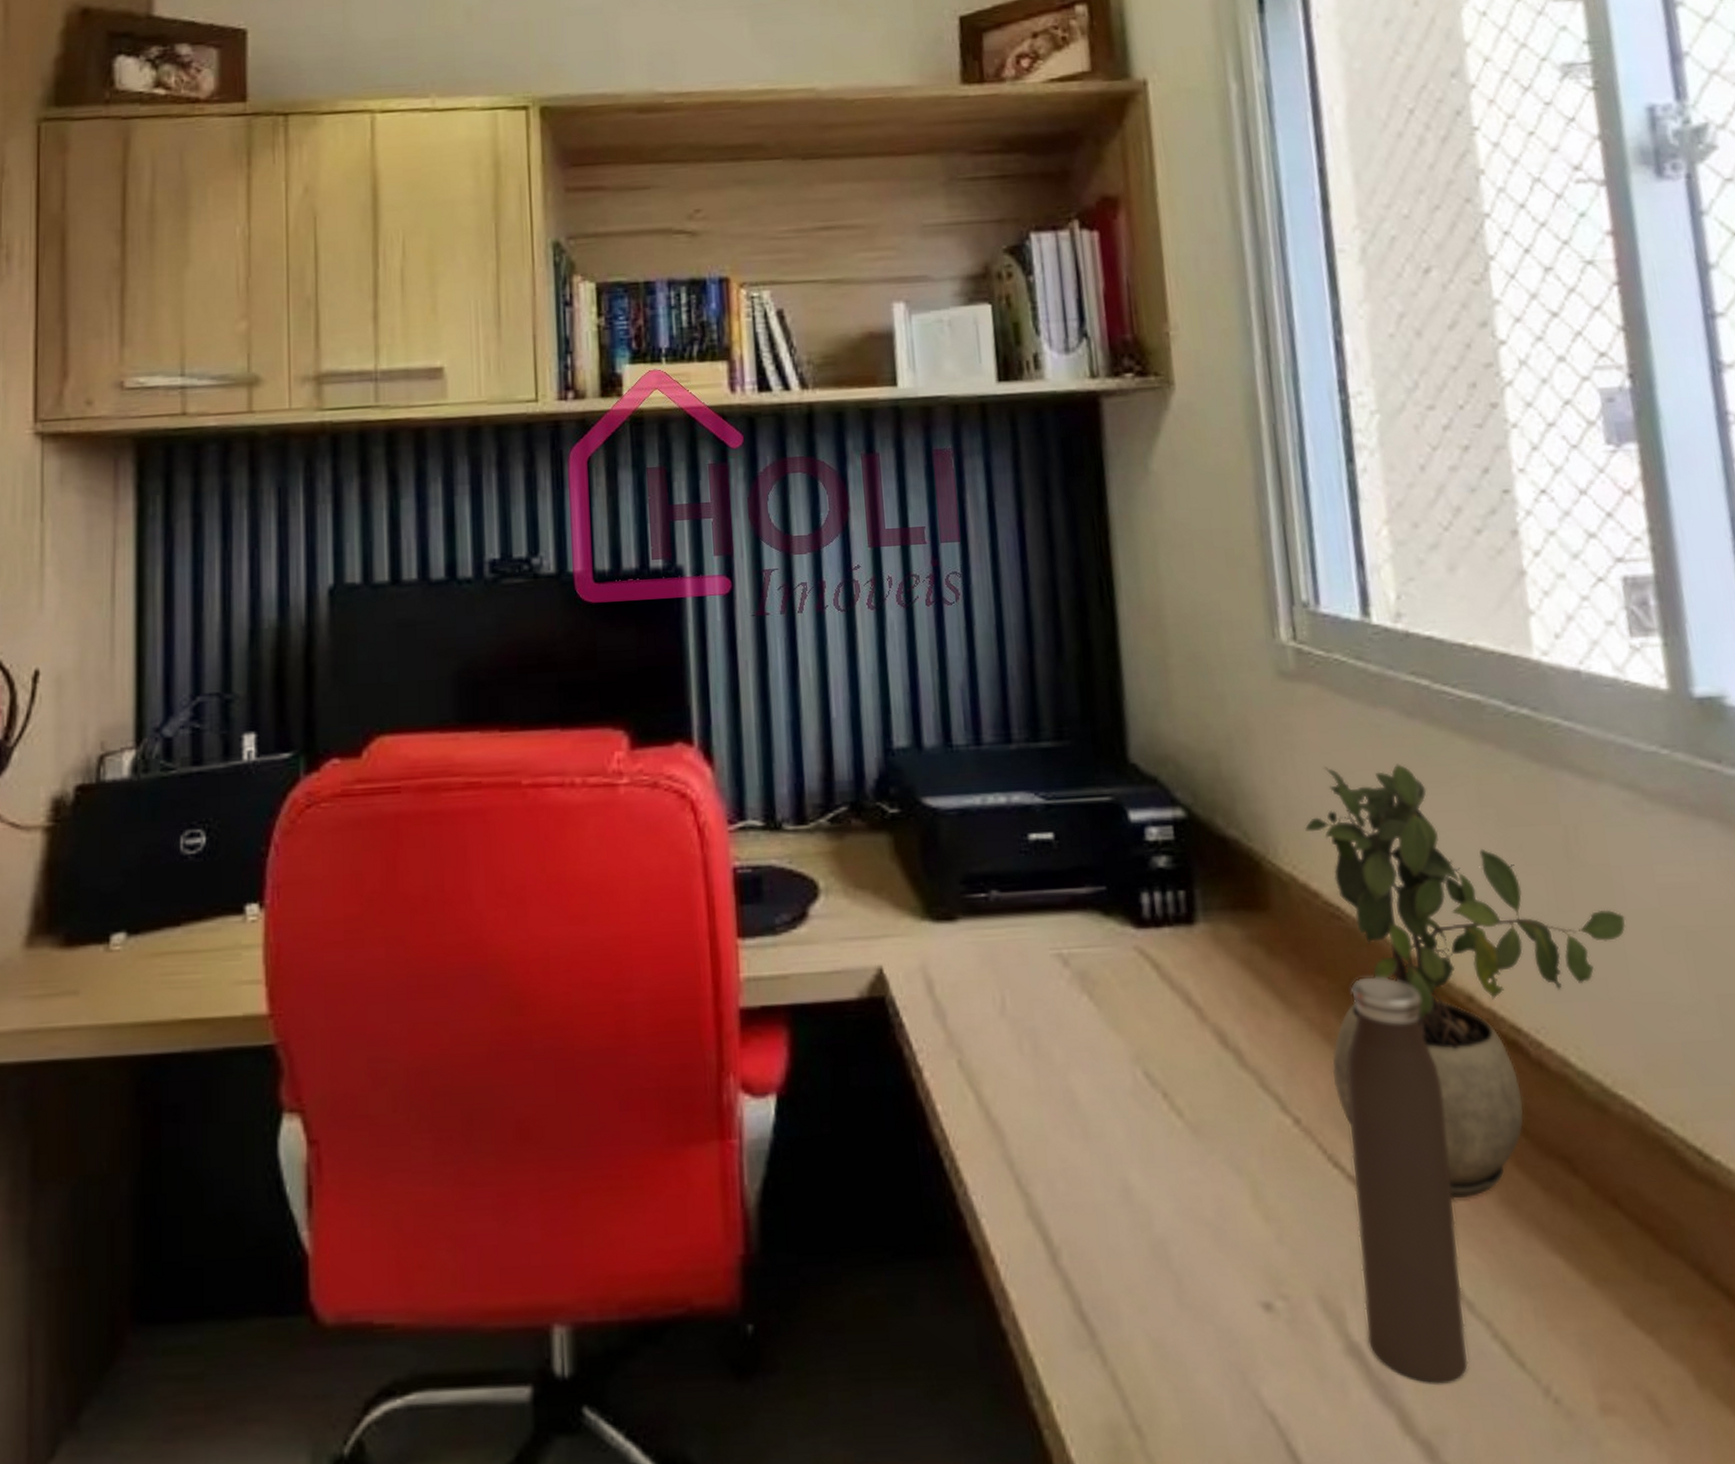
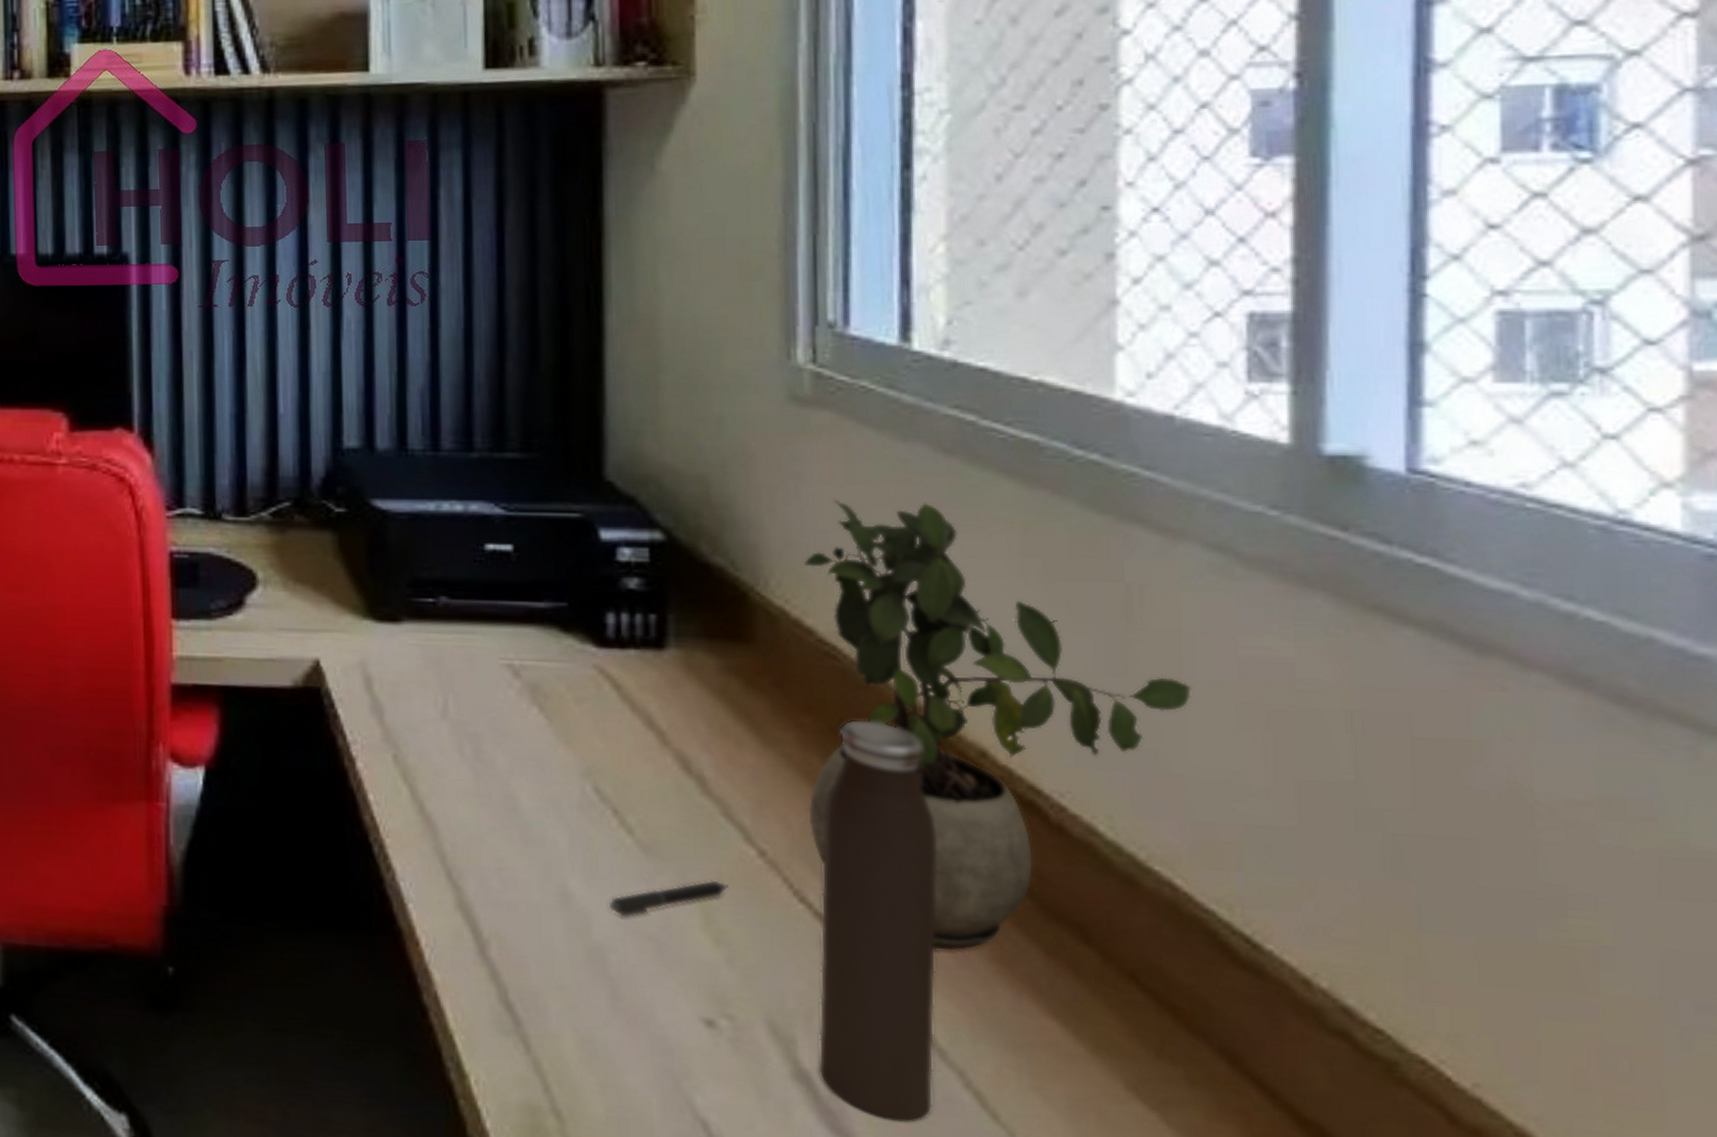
pen: none [1166,1154,1271,1205] -> present [608,880,728,918]

